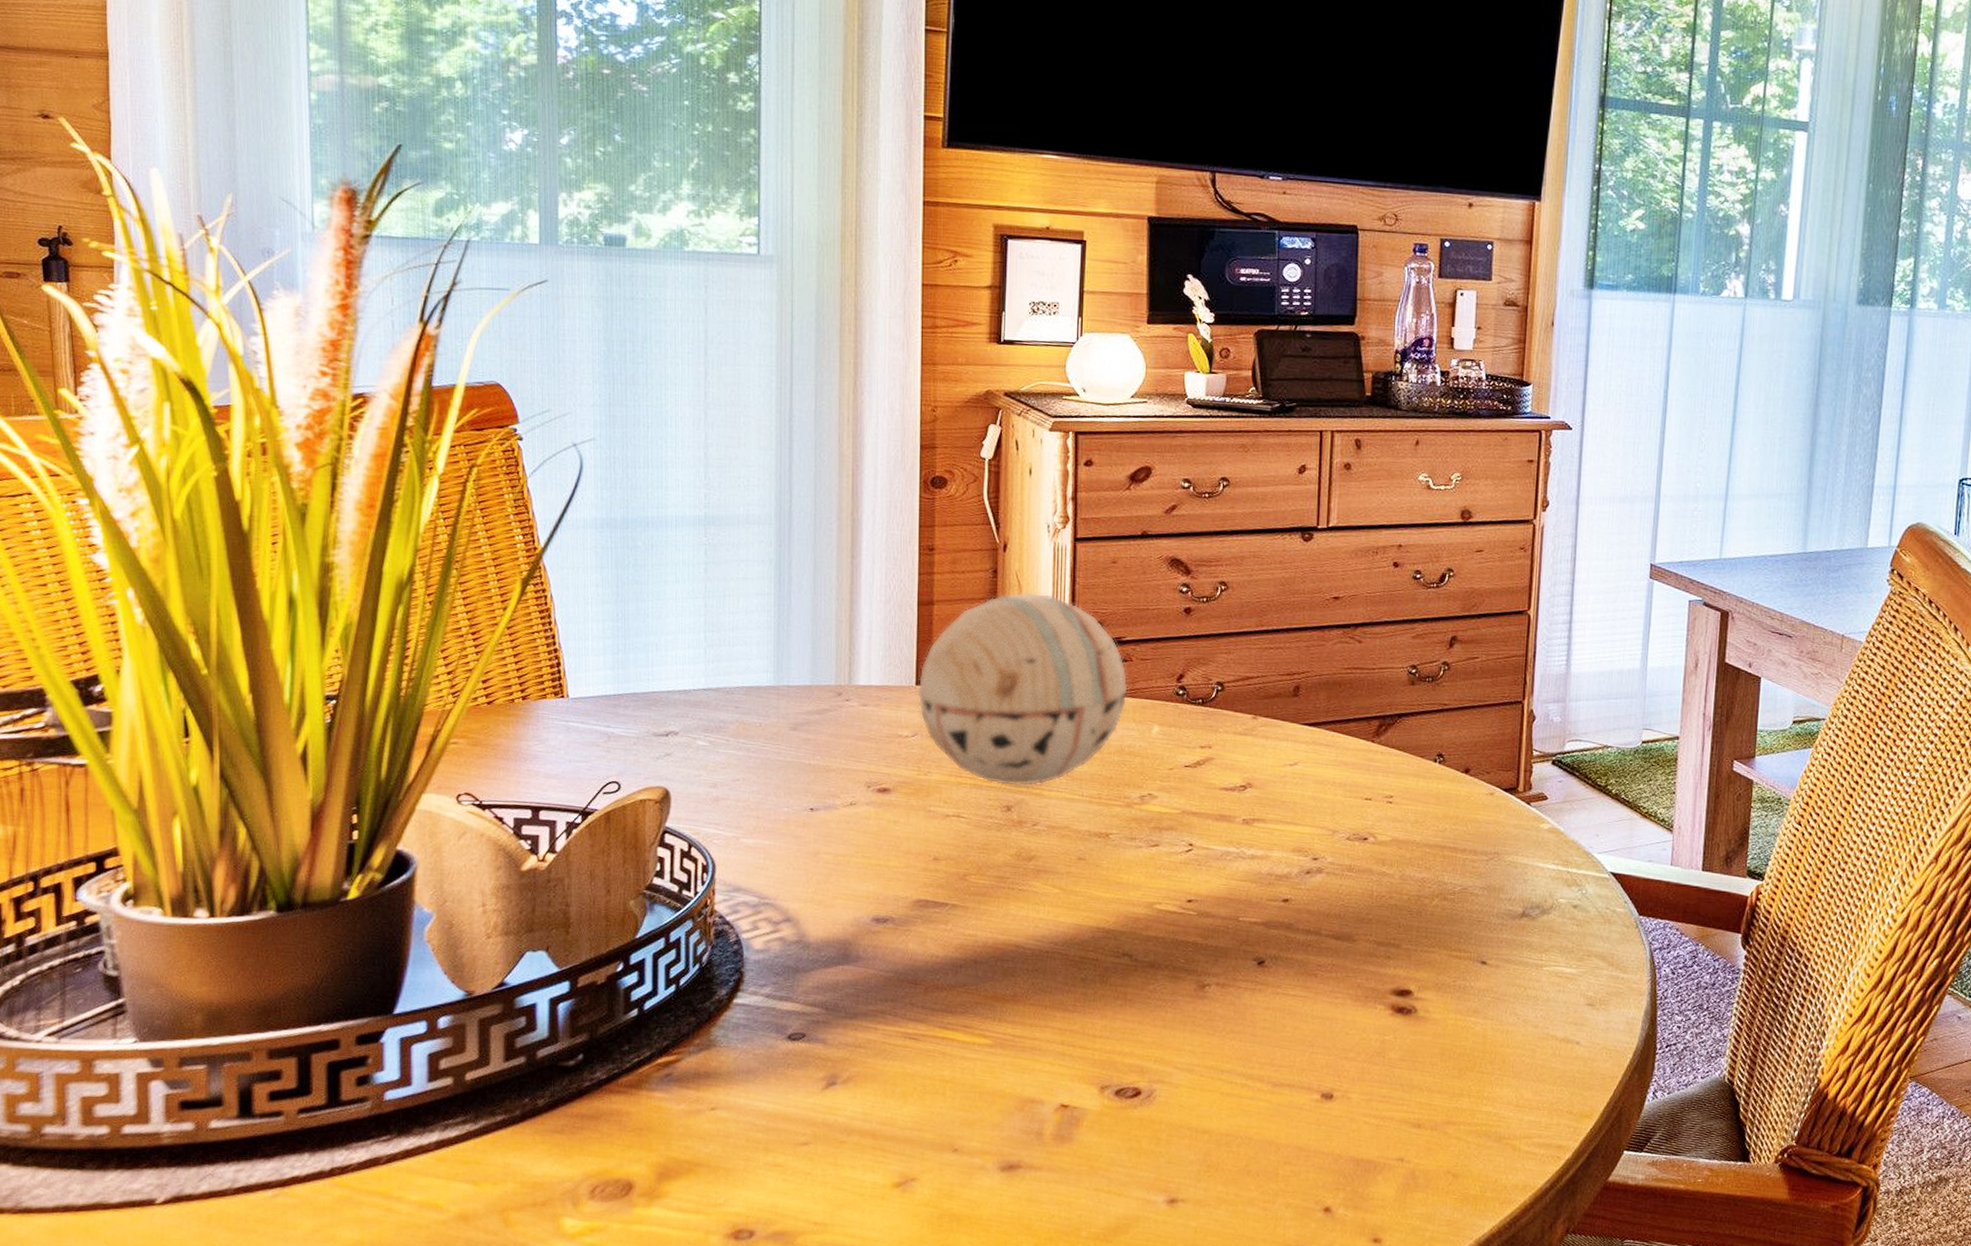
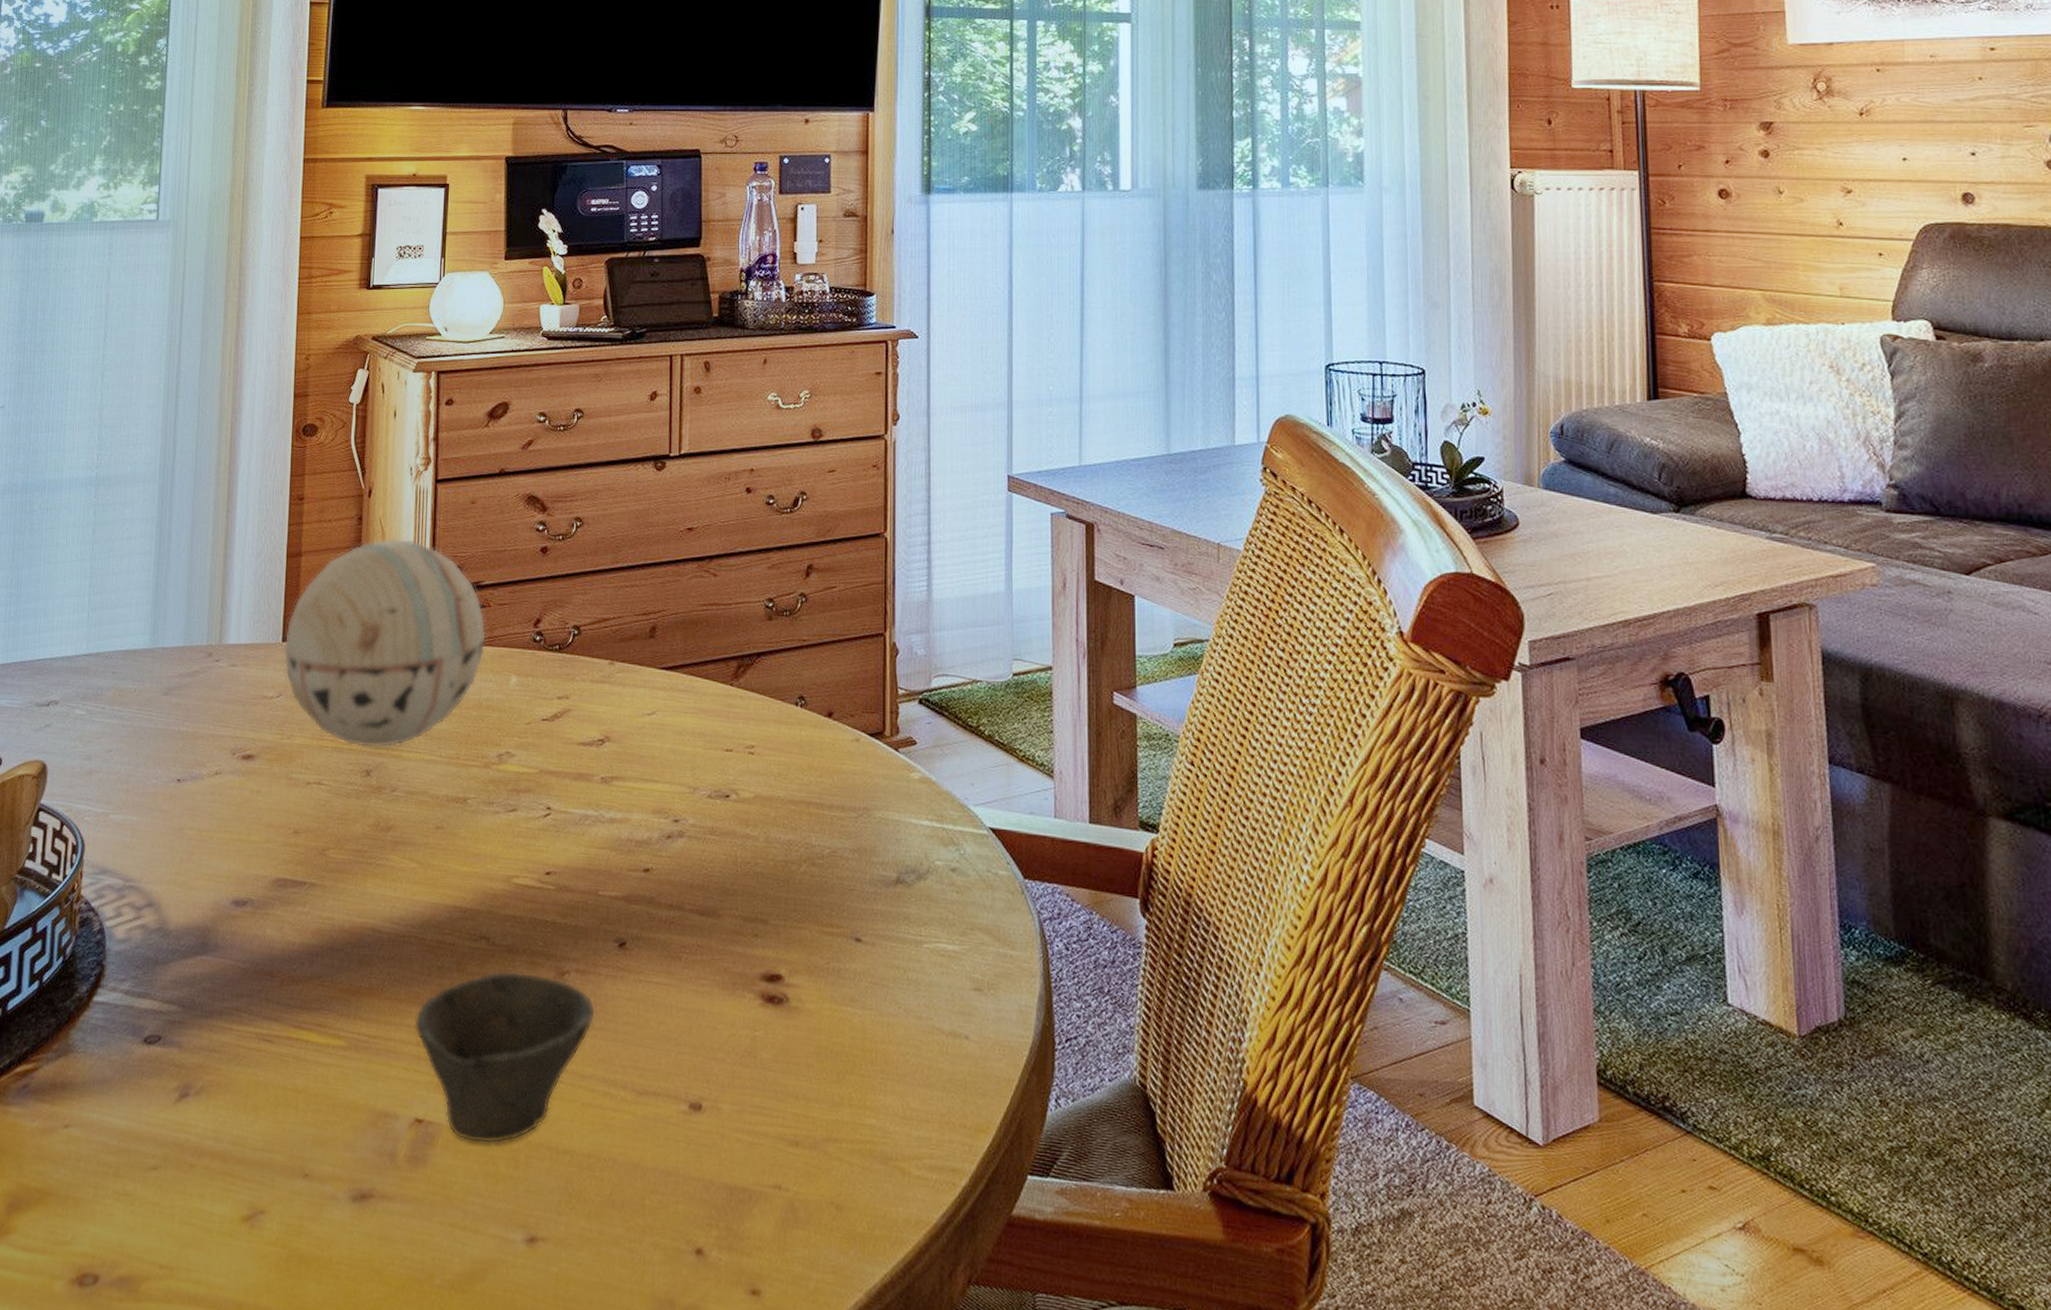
cup: none [1059,982,1235,1126] -> present [414,970,596,1145]

